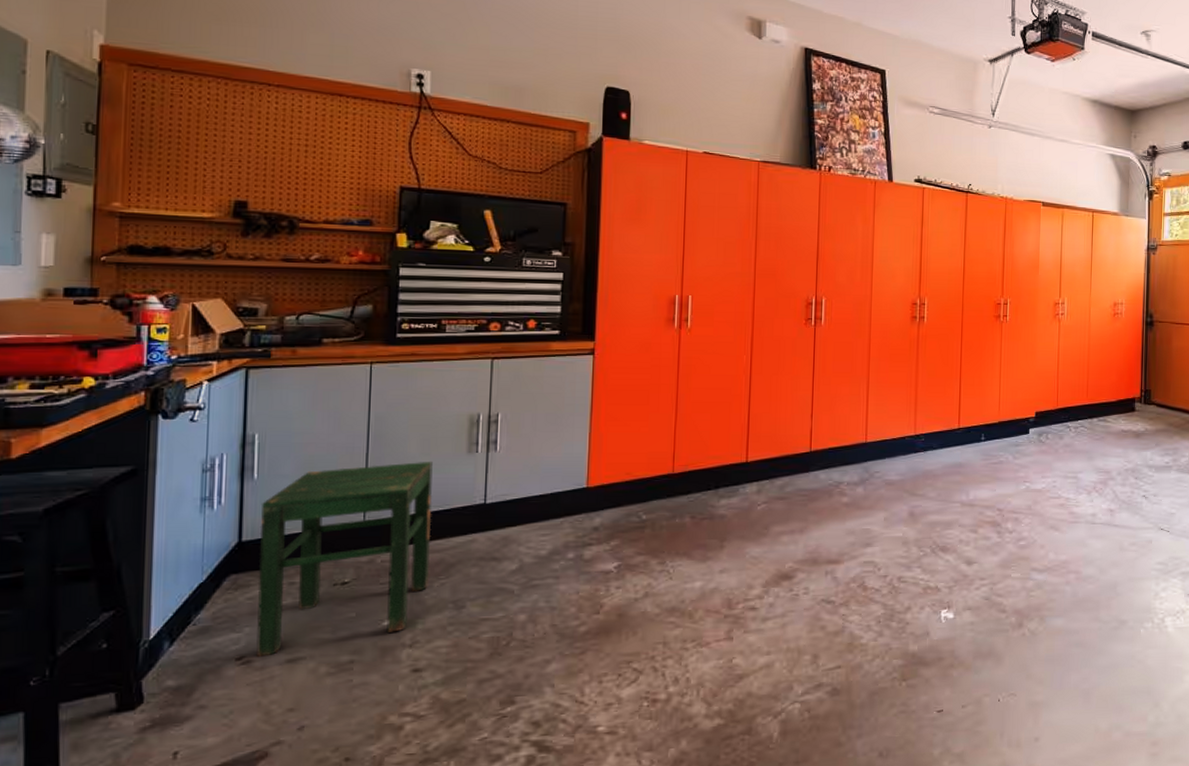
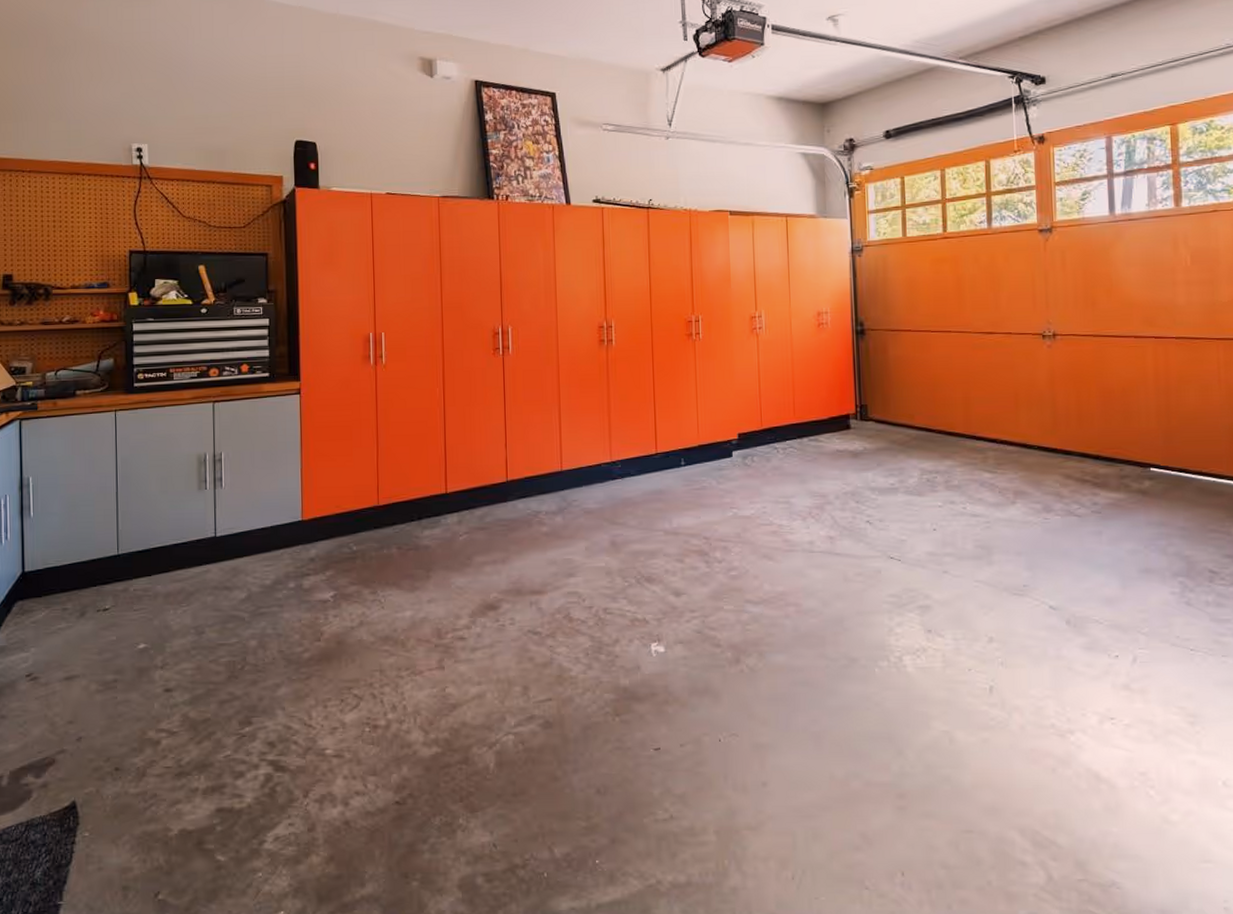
stool: present [256,461,433,657] -> none [37,498,174,674]

